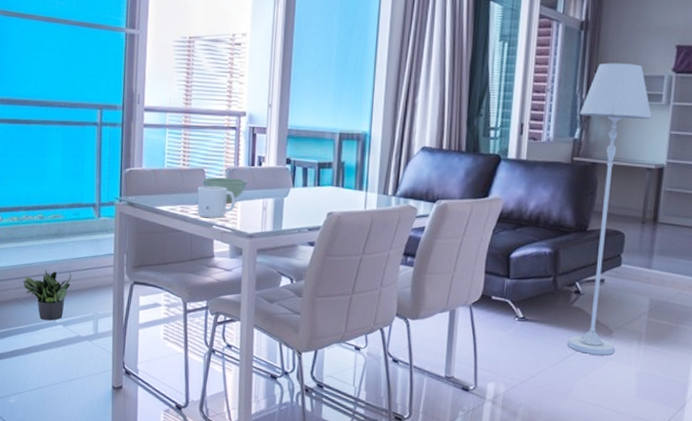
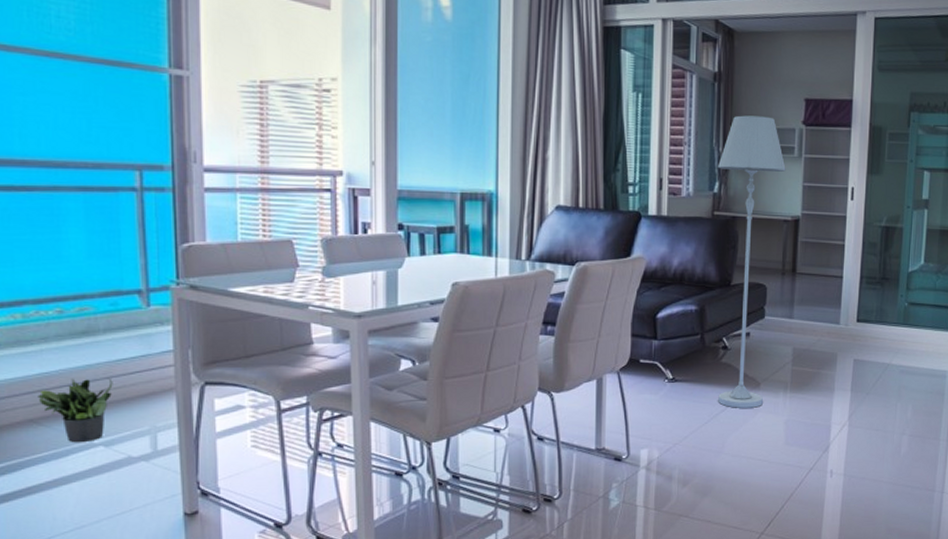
mug: present [197,186,235,219] -> none [285,260,336,298]
bowl: present [203,177,248,204] -> none [291,249,351,280]

